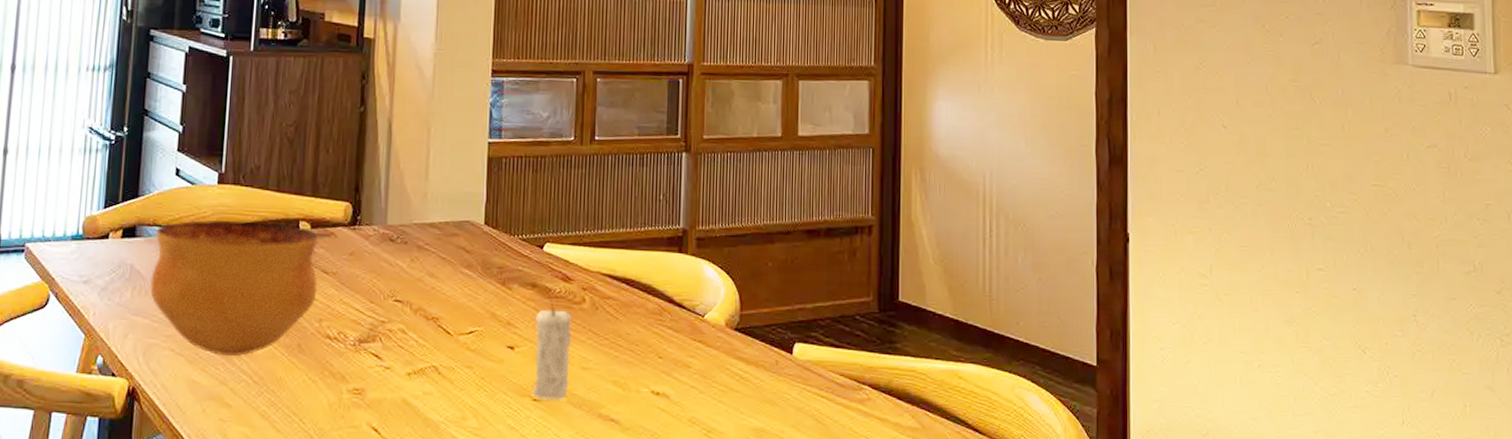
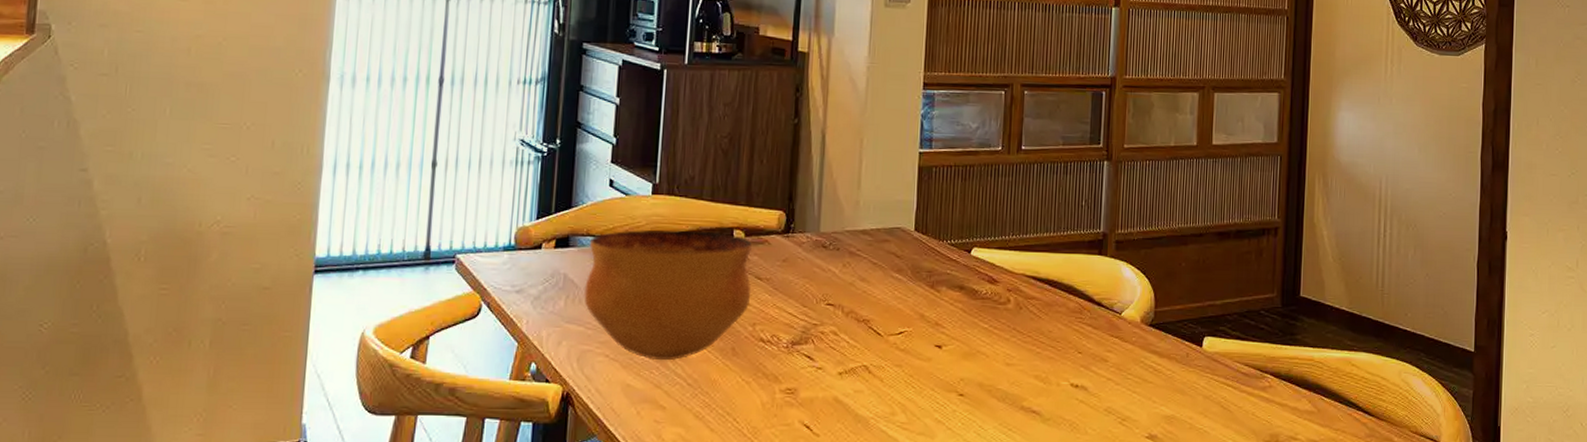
candle: present [533,294,573,401] -> none [959,296,998,396]

